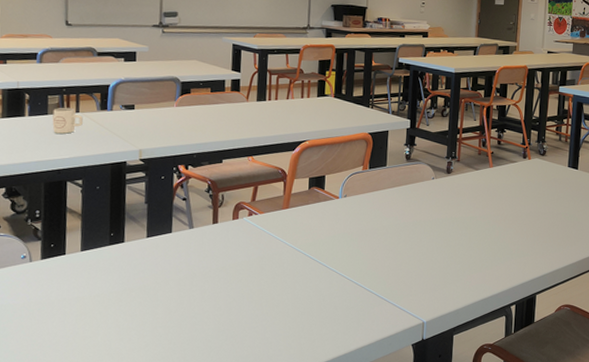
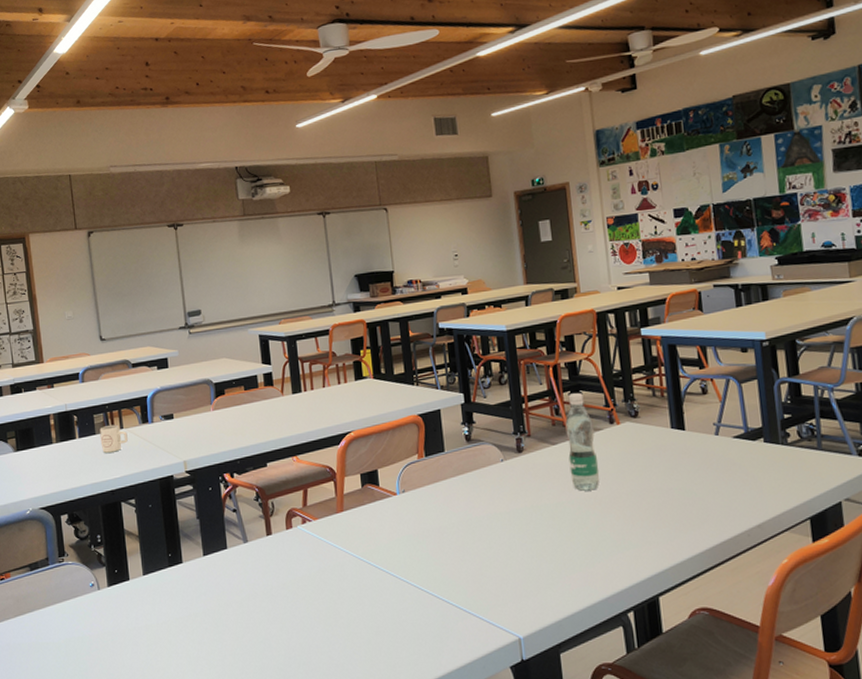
bottle: none [485,131,511,209] -> present [565,393,600,491]

